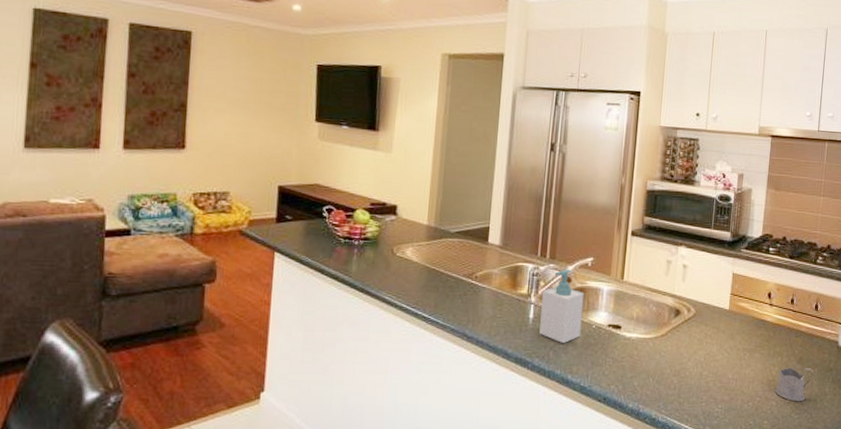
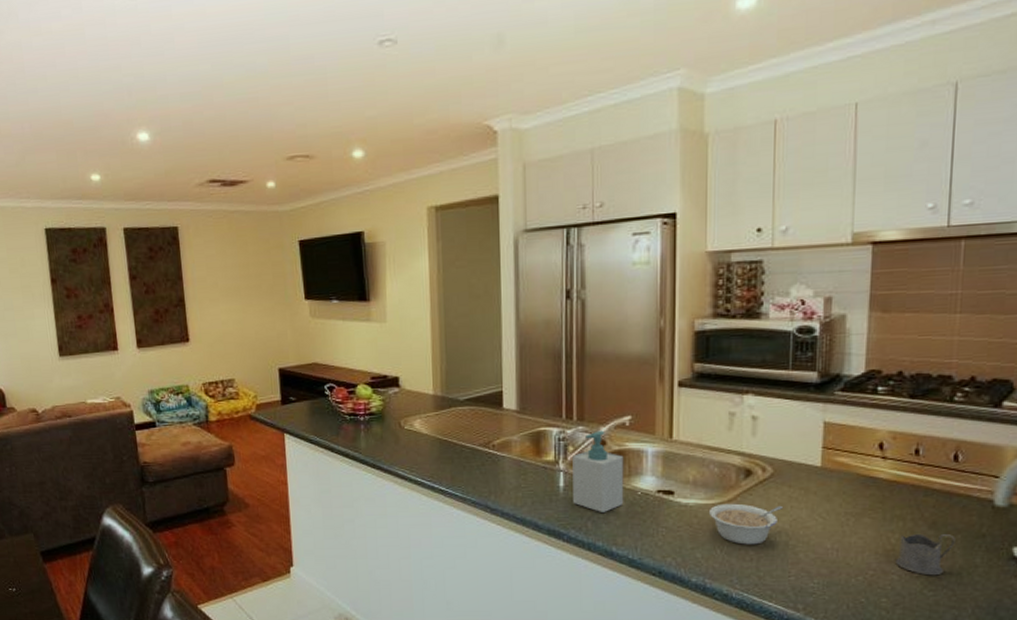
legume: none [646,338,701,375] -> present [708,503,784,545]

